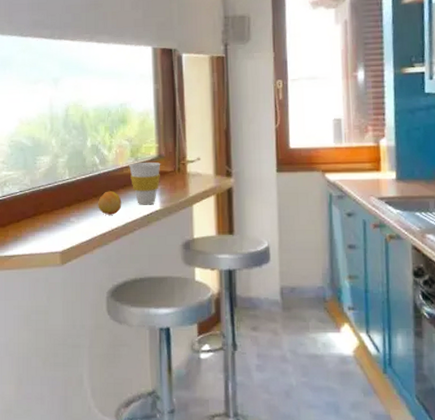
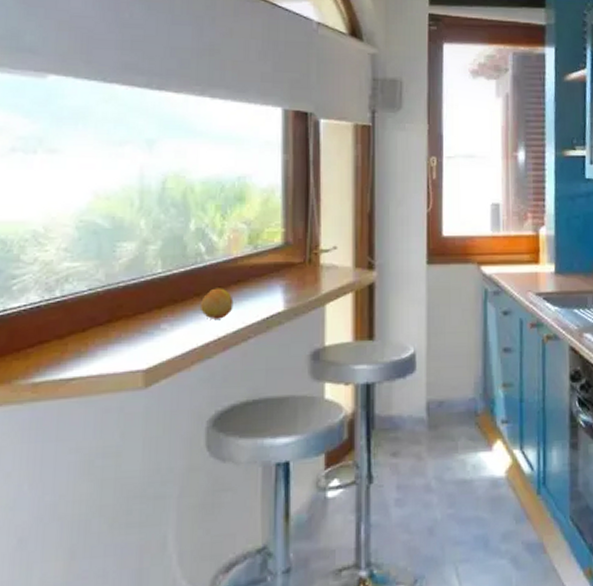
cup: present [129,162,161,205] -> none [245,251,287,306]

